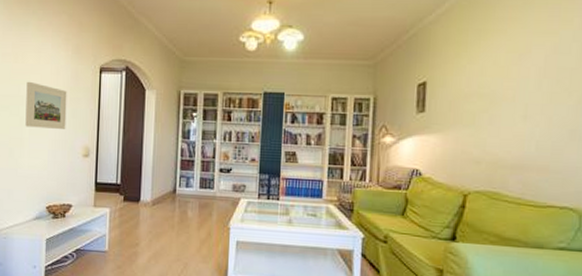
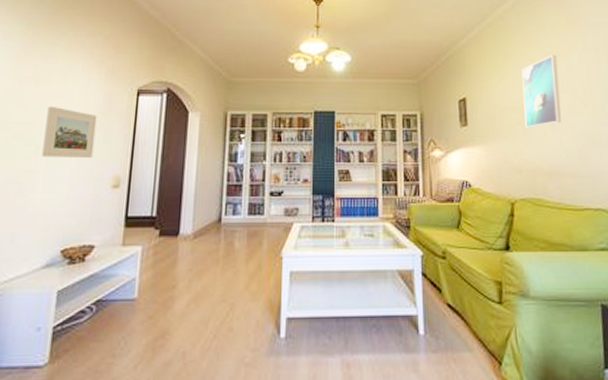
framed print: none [492,33,543,117] -> present [521,54,562,128]

